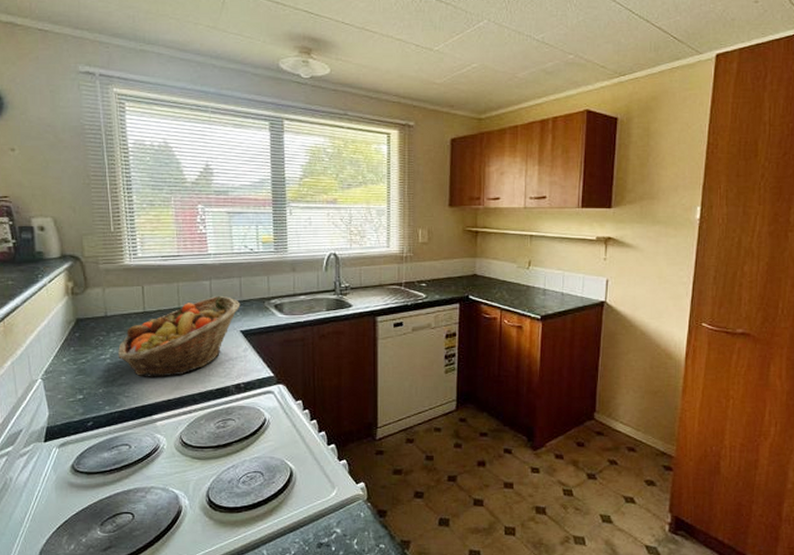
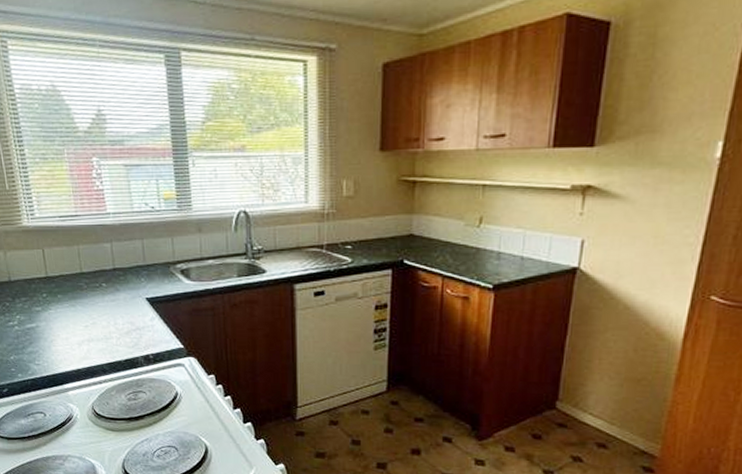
fruit basket: present [117,295,241,377] -> none [24,259,145,346]

